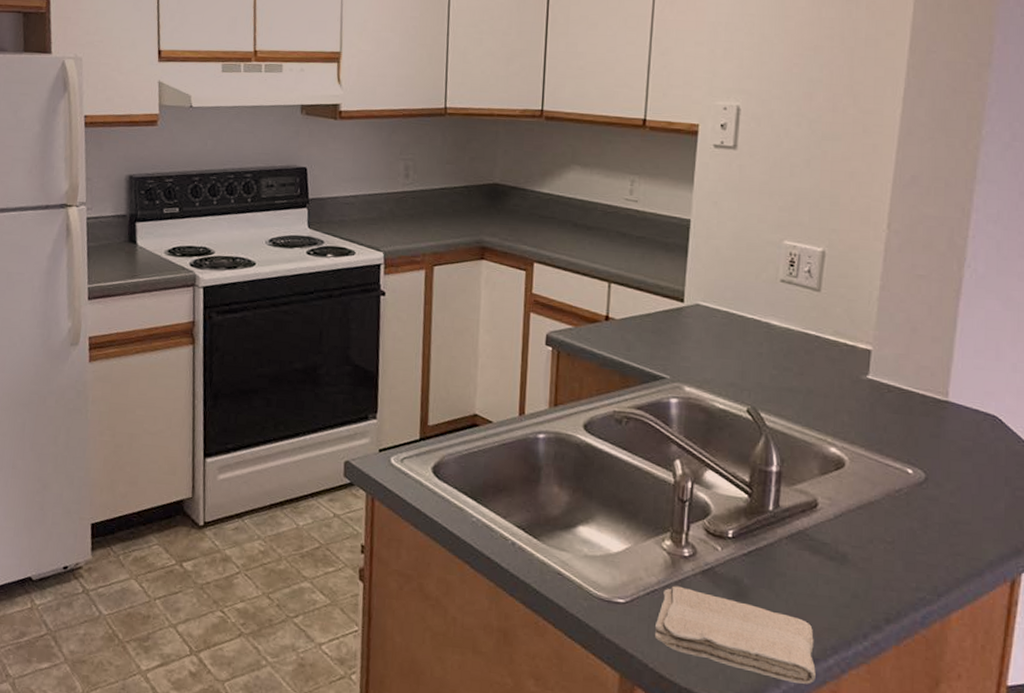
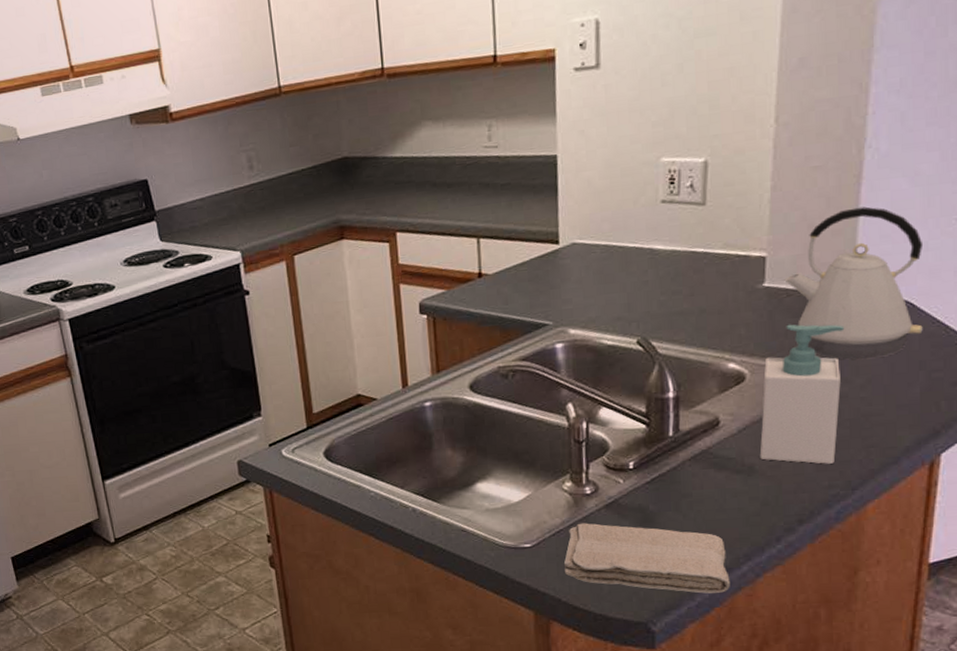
soap bottle: none [853,419,939,566] -> present [759,324,845,464]
kettle: none [886,319,1011,467] -> present [784,206,923,360]

